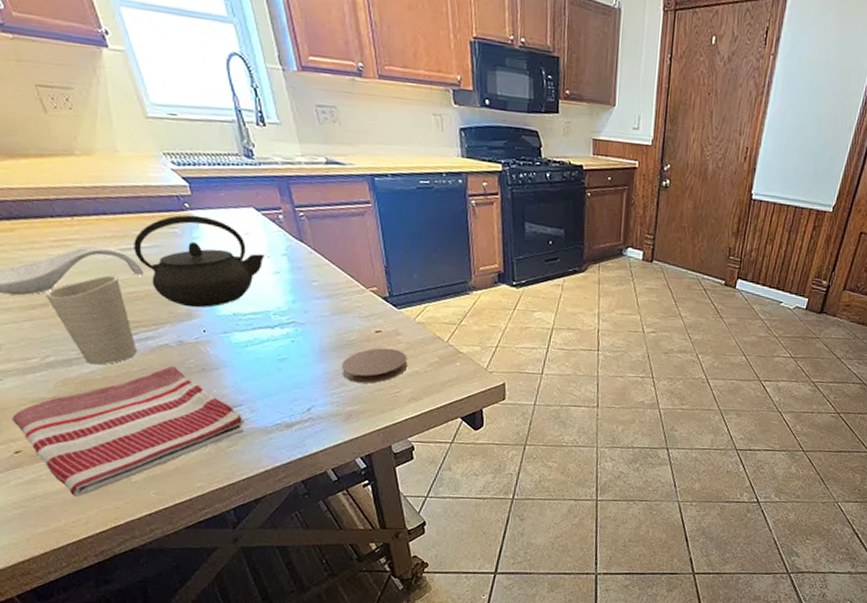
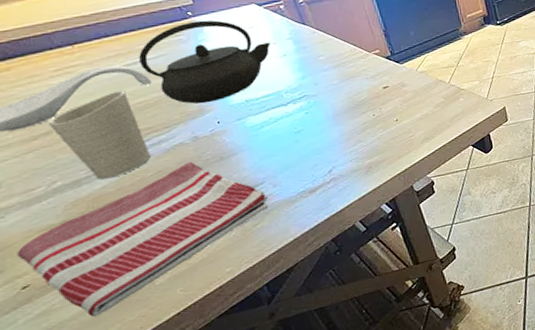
coaster: present [342,348,408,384] -> none [356,99,417,137]

